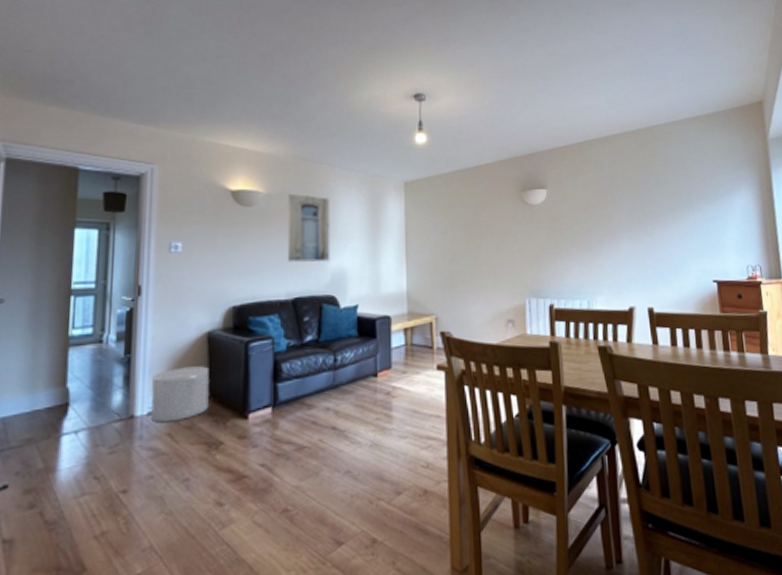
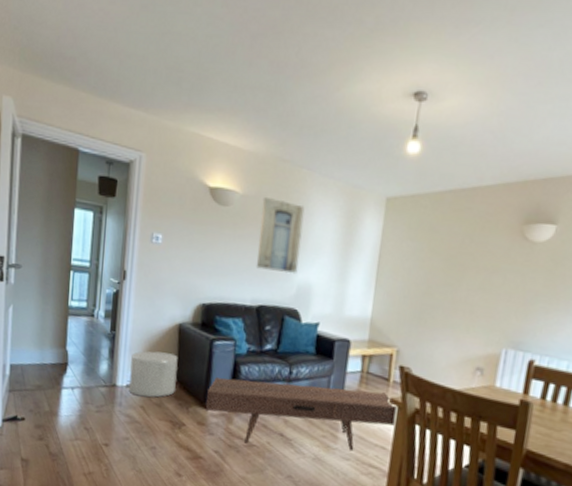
coffee table: none [247,361,445,447] -> present [206,377,398,452]

